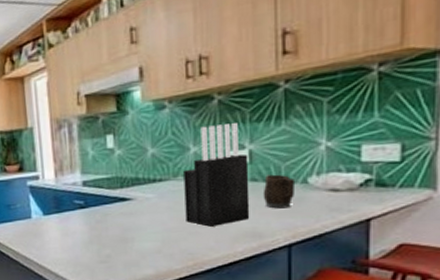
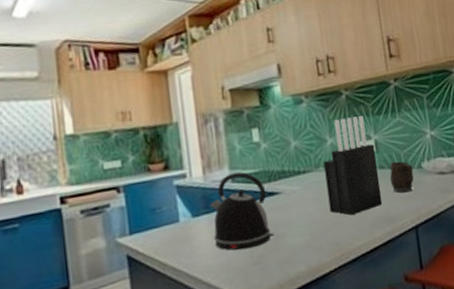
kettle: none [59,176,123,249] -> present [208,171,275,251]

